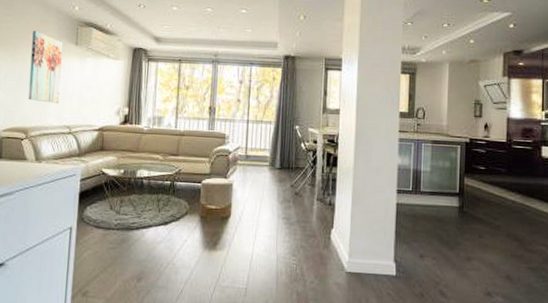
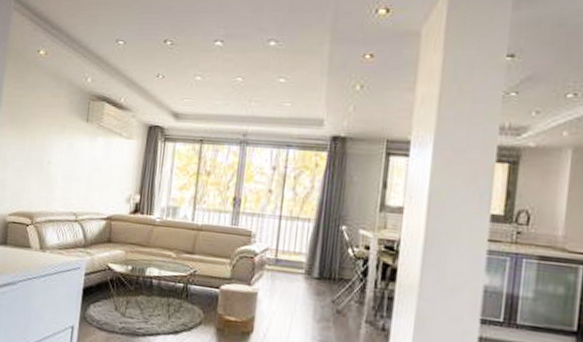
wall art: present [28,31,63,103] -> none [35,106,73,187]

